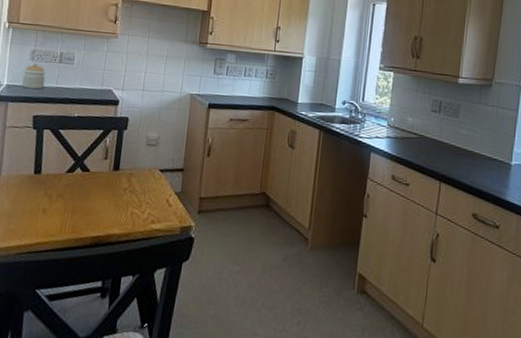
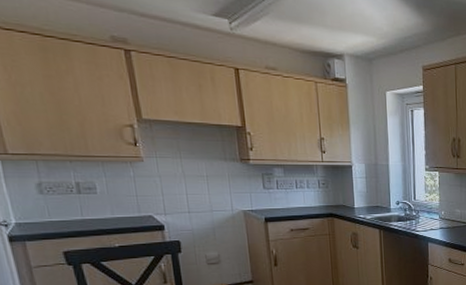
jar: present [22,63,46,90] -> none [33,197,67,225]

